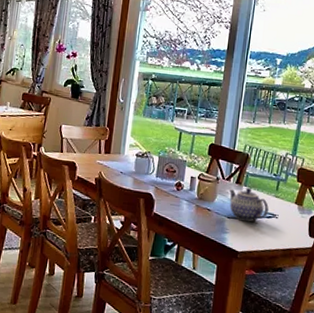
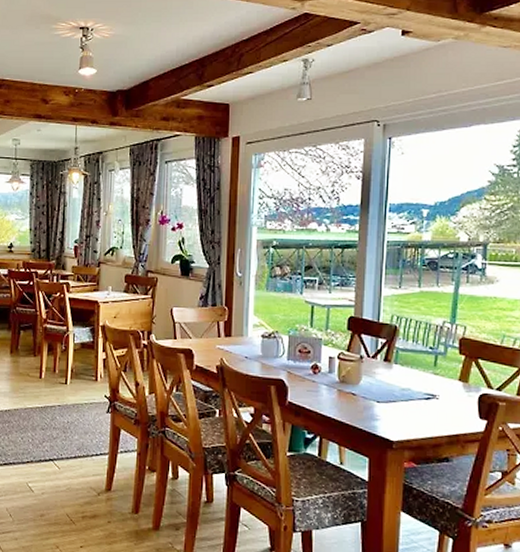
teapot: present [229,187,269,222] -> none [376,365,426,406]

